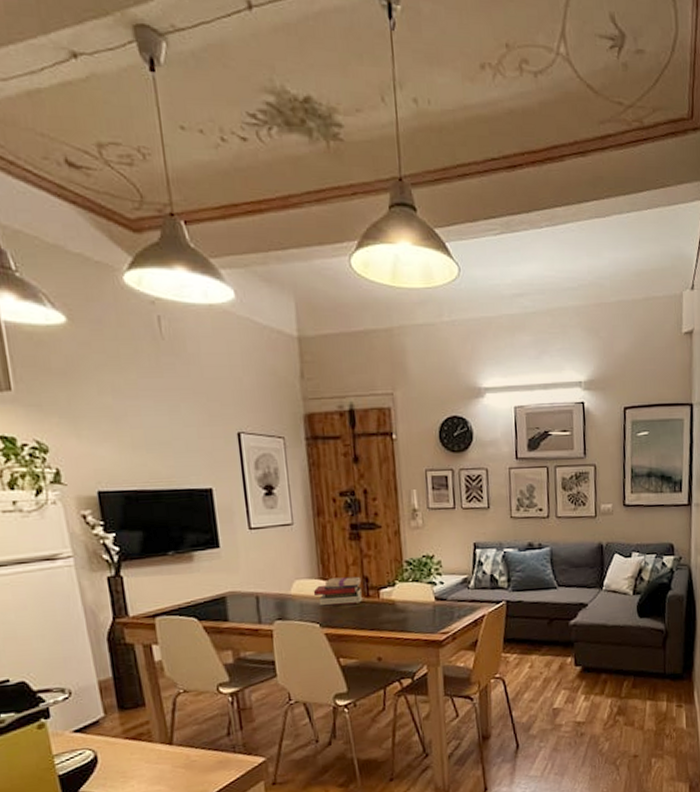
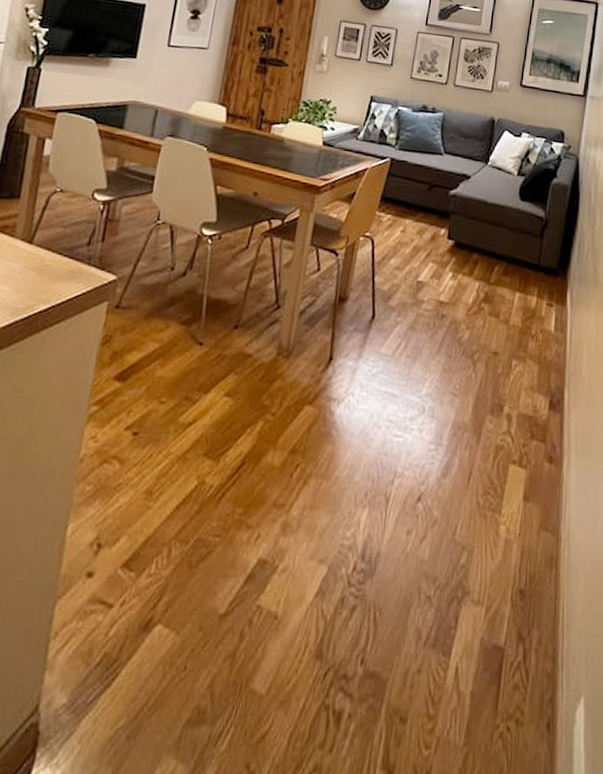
books: present [313,576,363,606] -> none [209,105,258,136]

